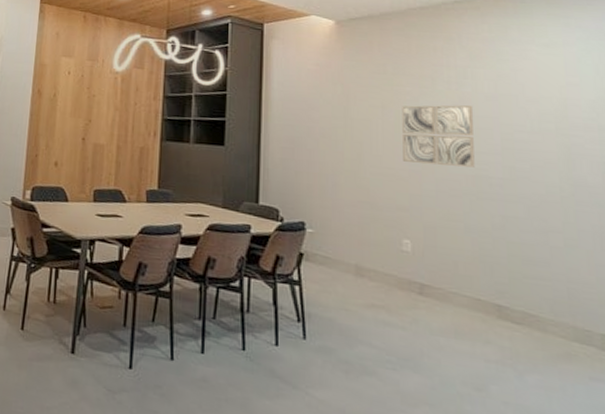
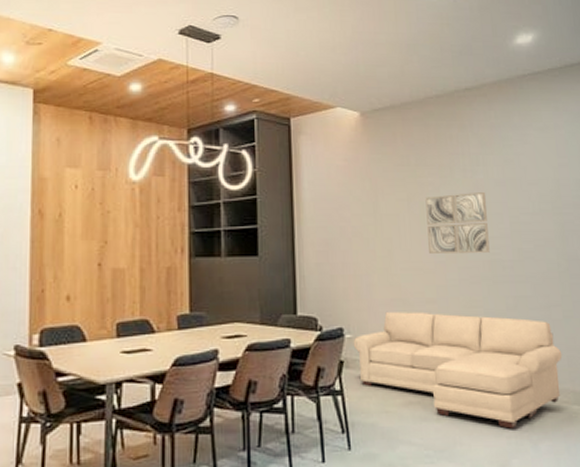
sofa: none [314,213,561,353] -> present [353,311,563,429]

